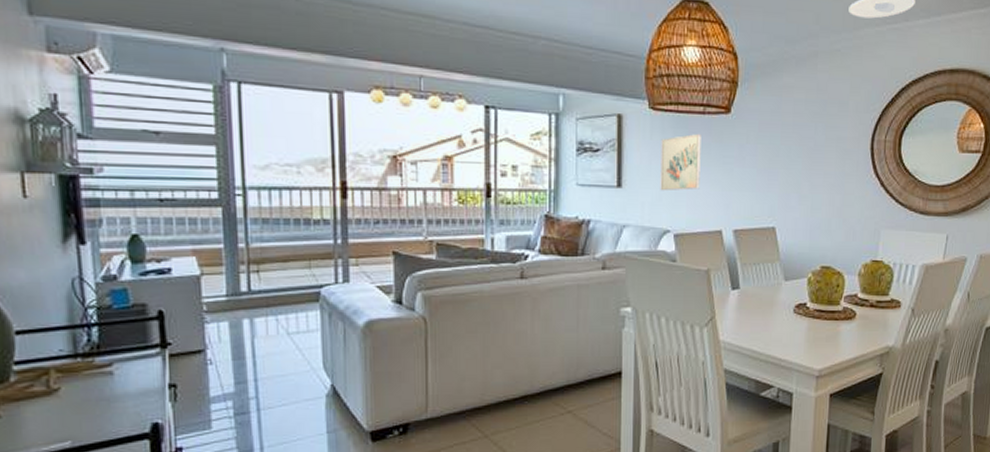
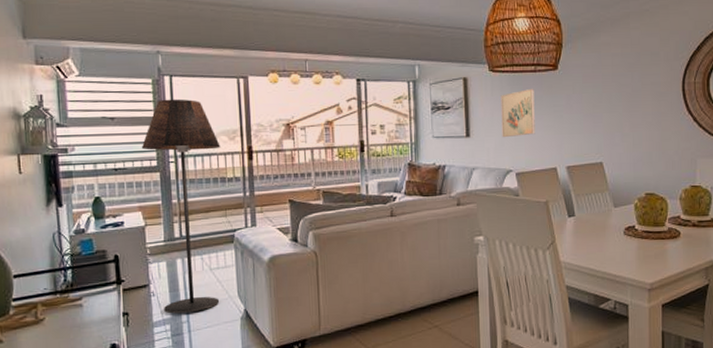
floor lamp: none [196,112,305,388] -> present [141,99,220,314]

